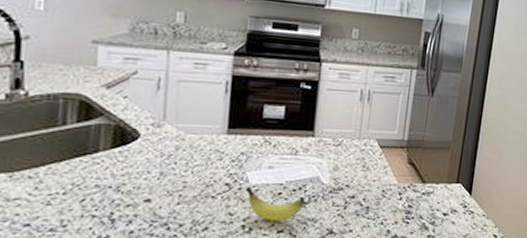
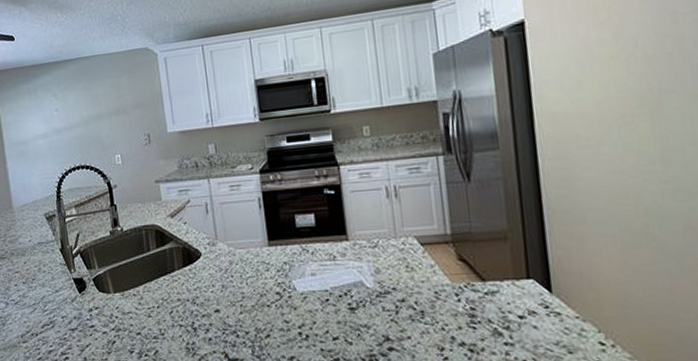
banana: present [245,186,305,221] -> none [294,294,354,328]

